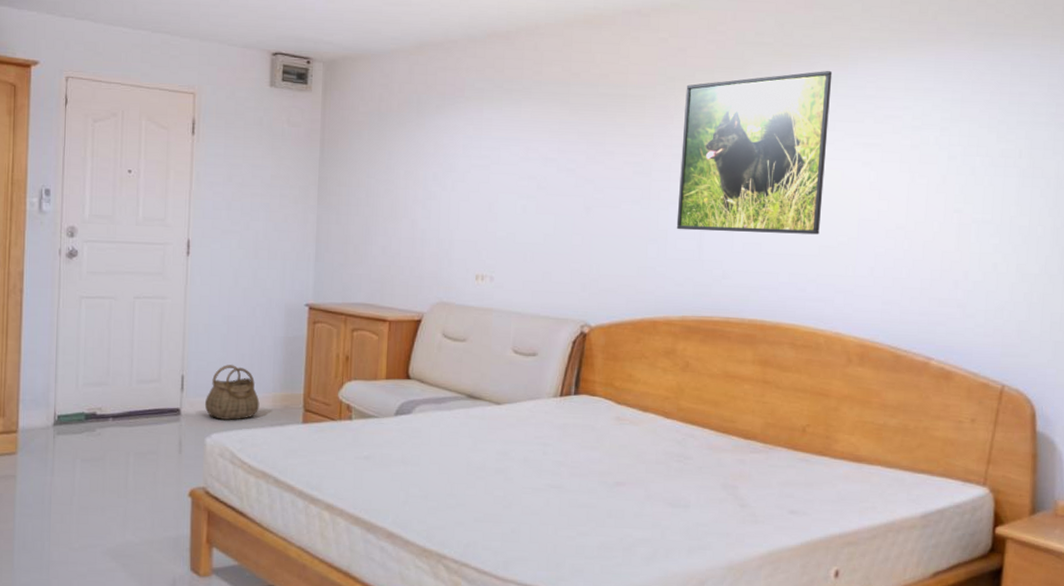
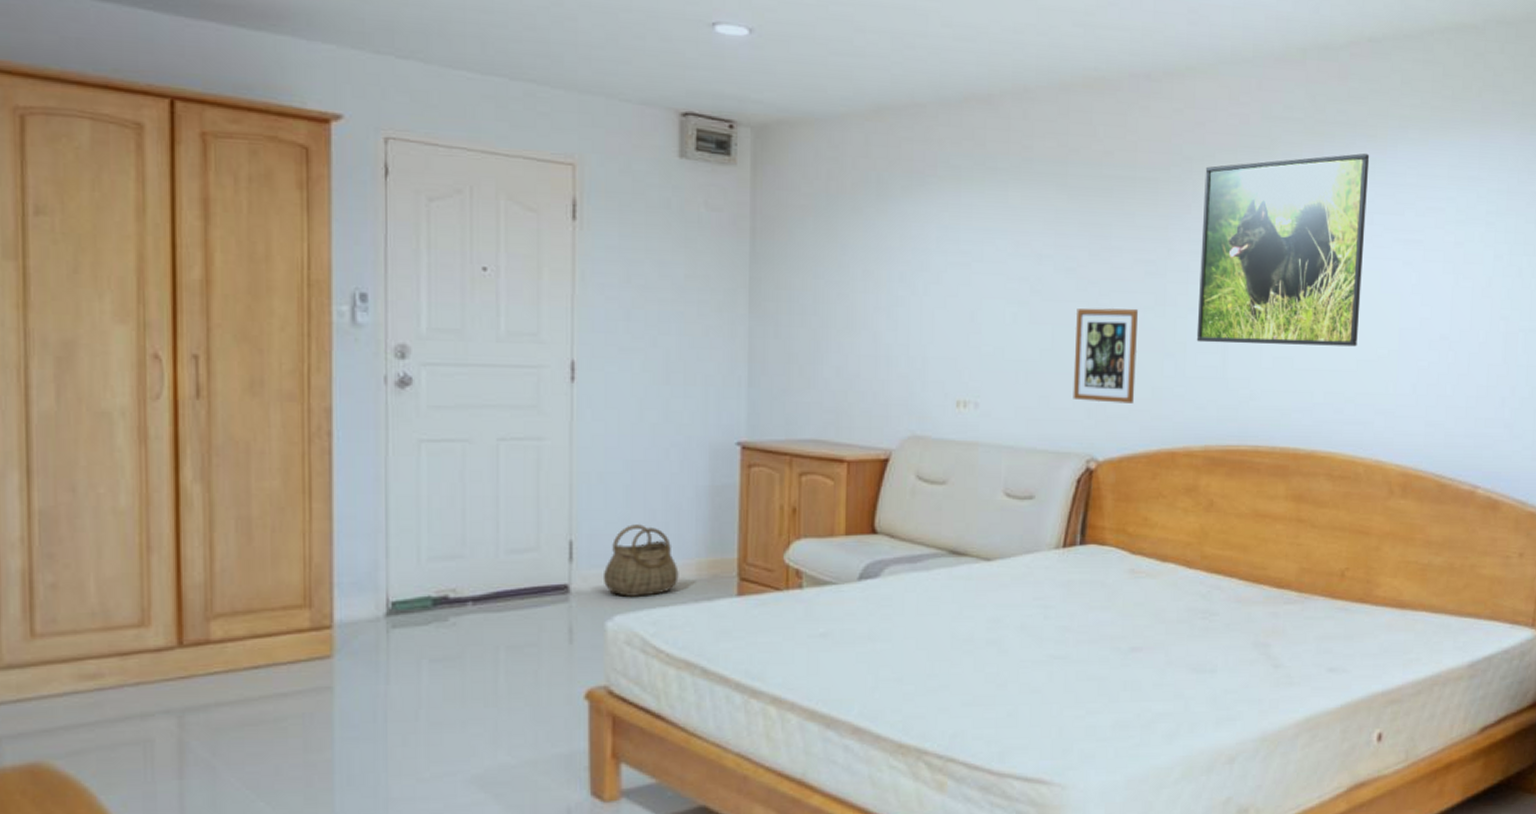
picture frame: none [570,201,626,280] -> present [1073,308,1138,403]

